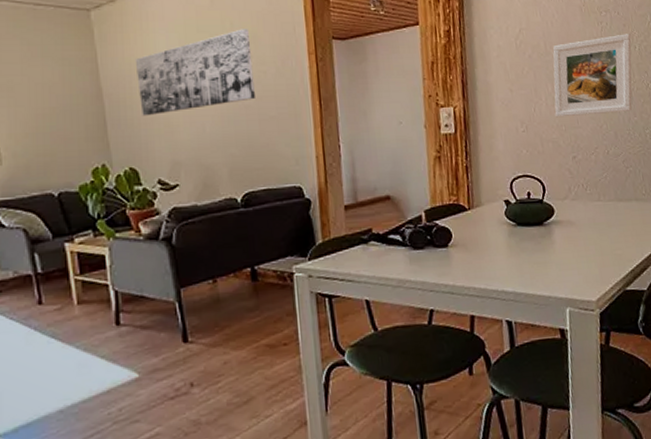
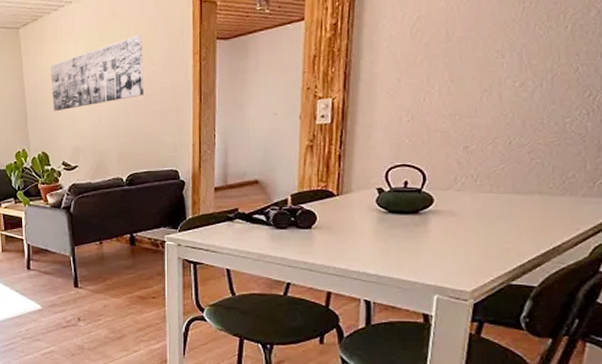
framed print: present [553,34,632,118] -> none [448,12,563,107]

